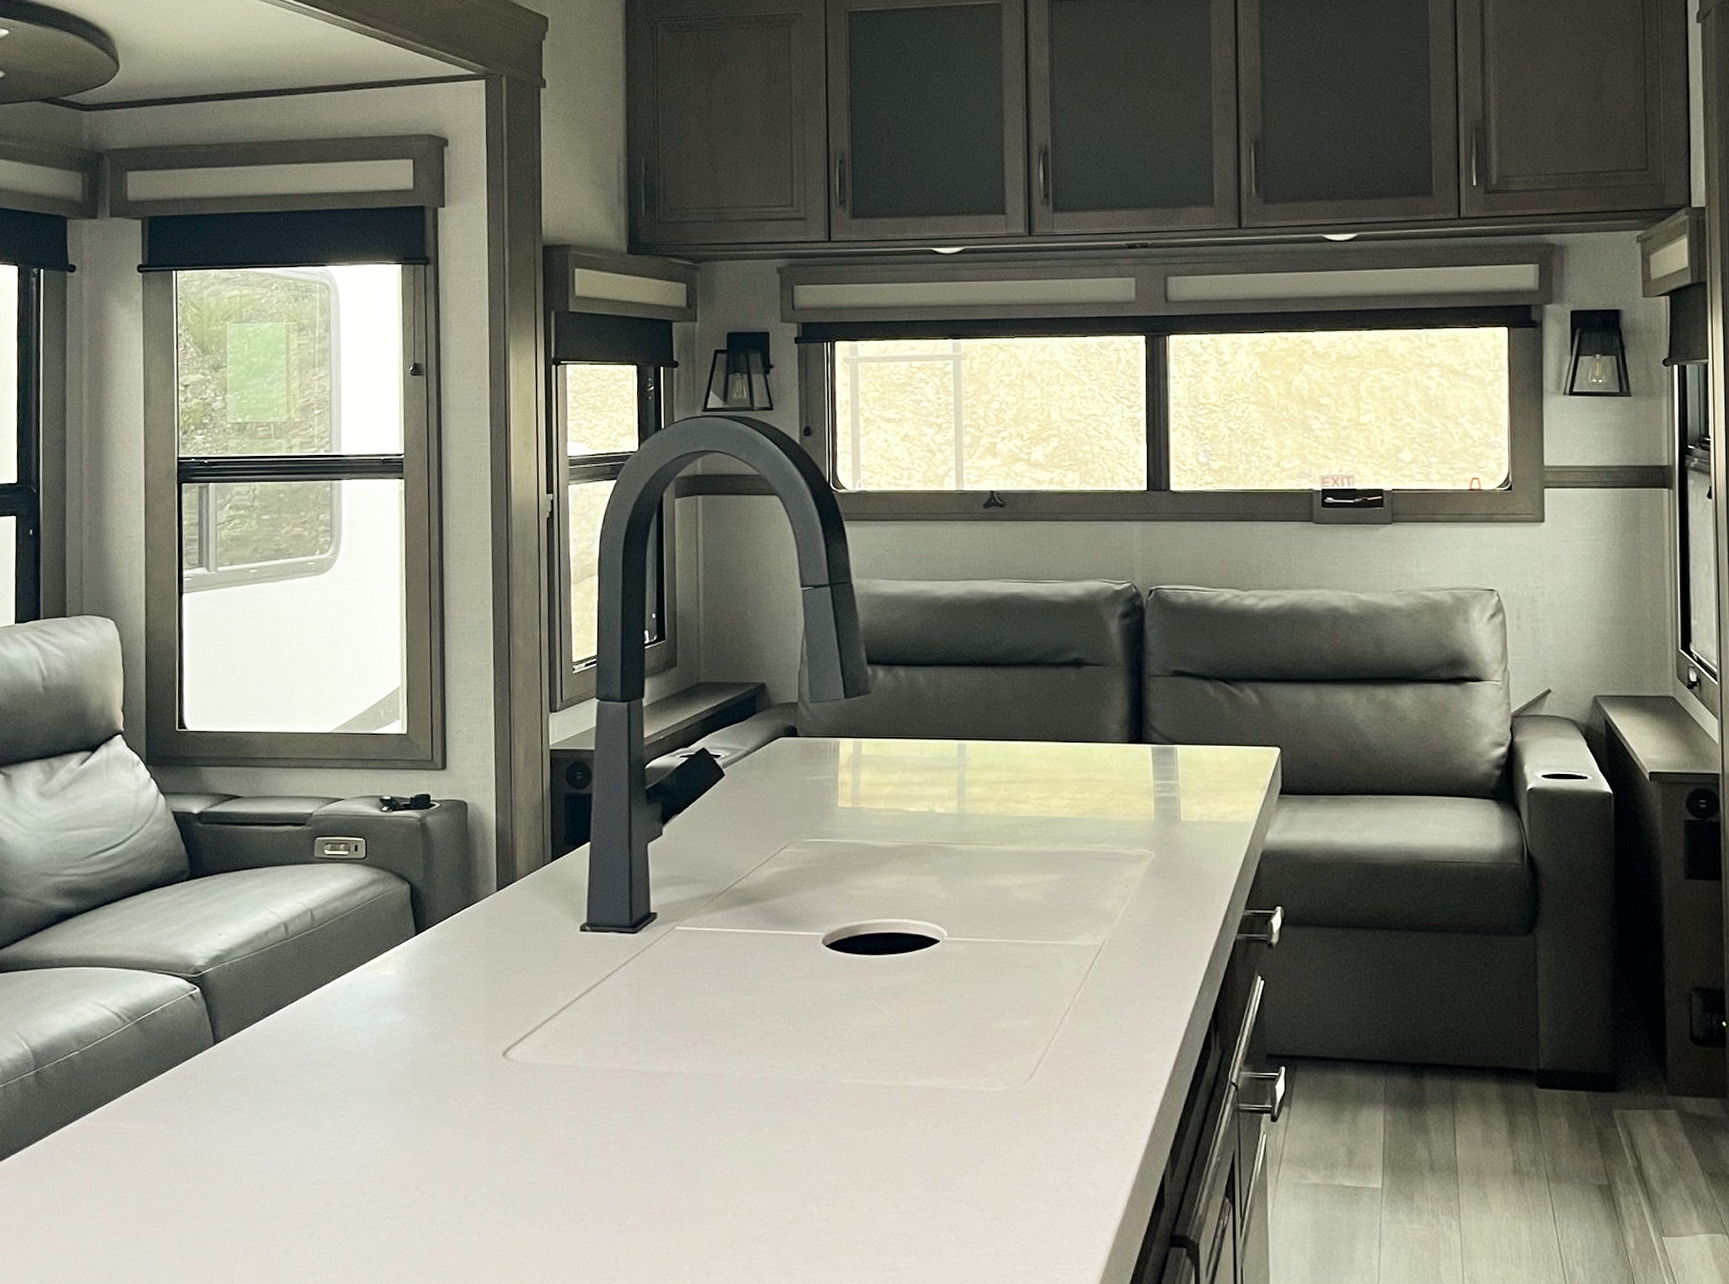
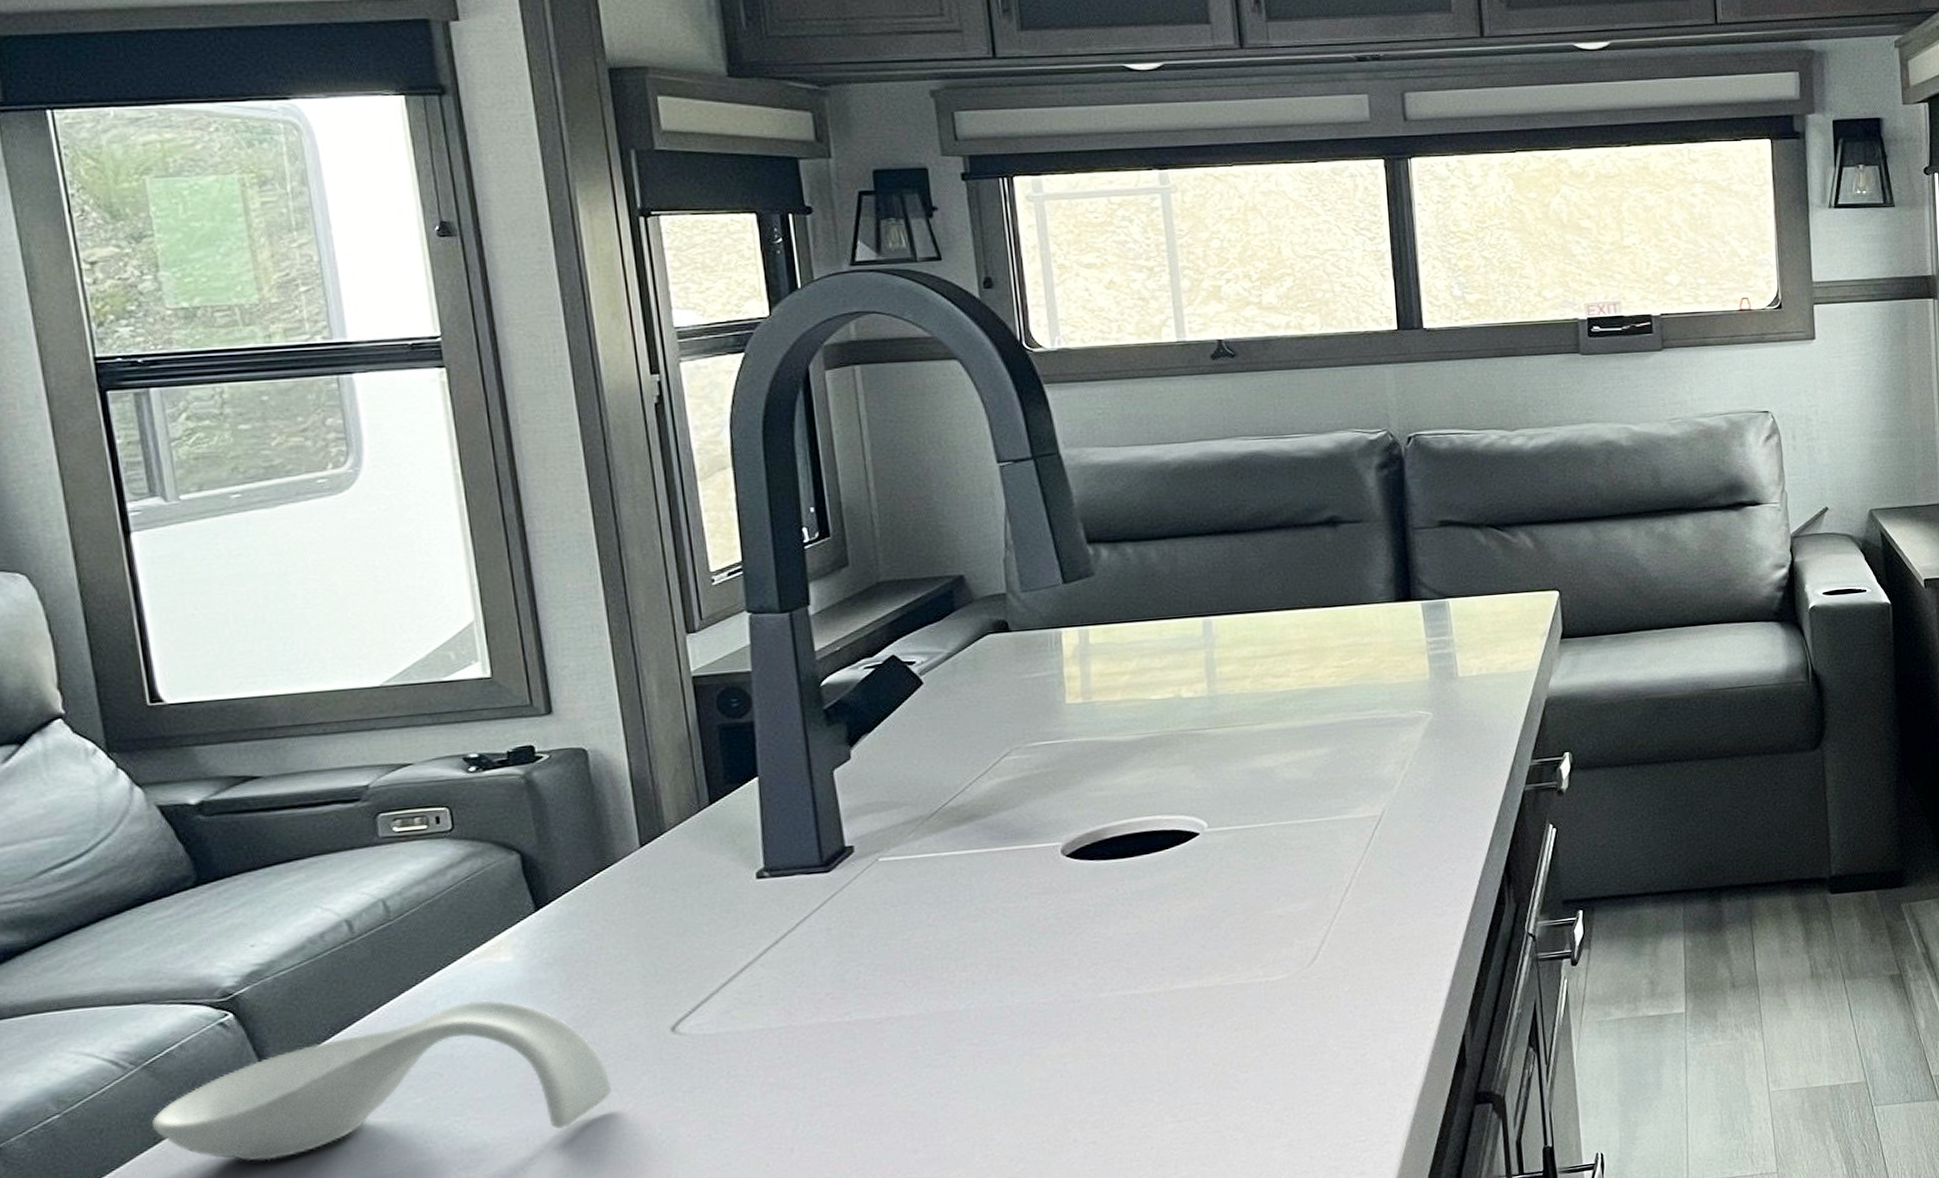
spoon rest: none [136,1005,455,1127] -> present [152,999,612,1161]

